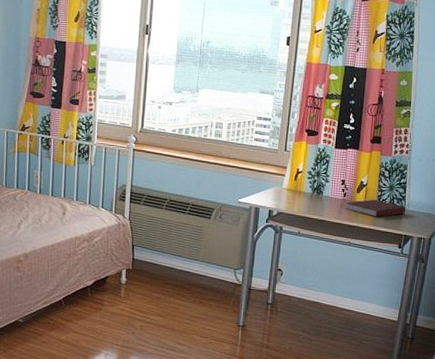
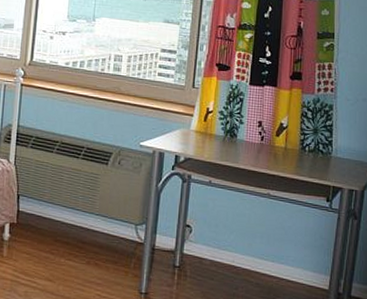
notebook: present [345,199,406,218] -> none [263,144,334,165]

